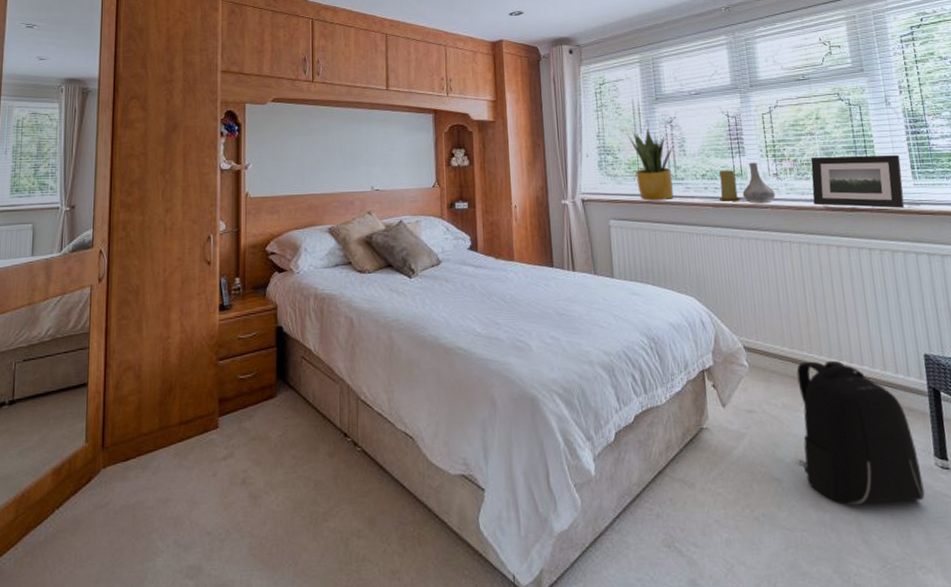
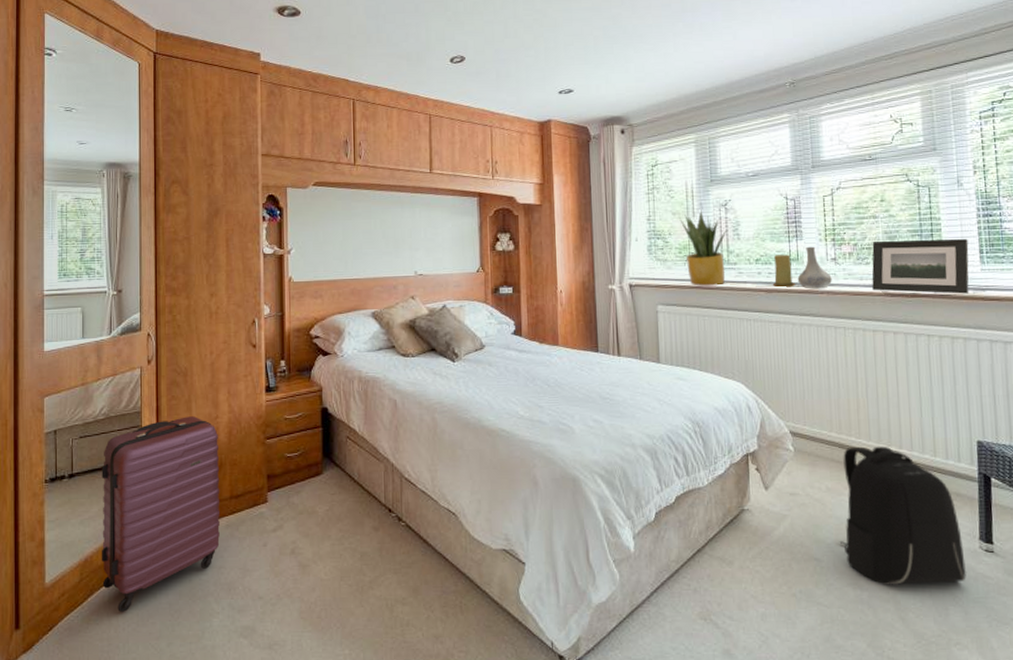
suitcase: none [39,337,169,554] -> present [101,416,221,613]

